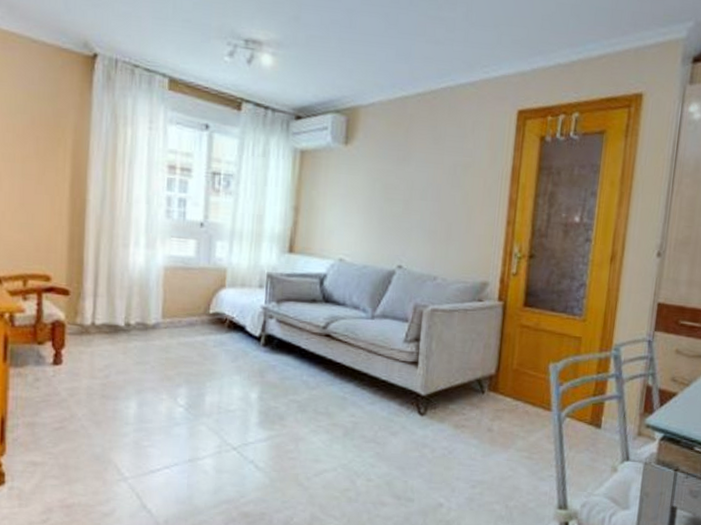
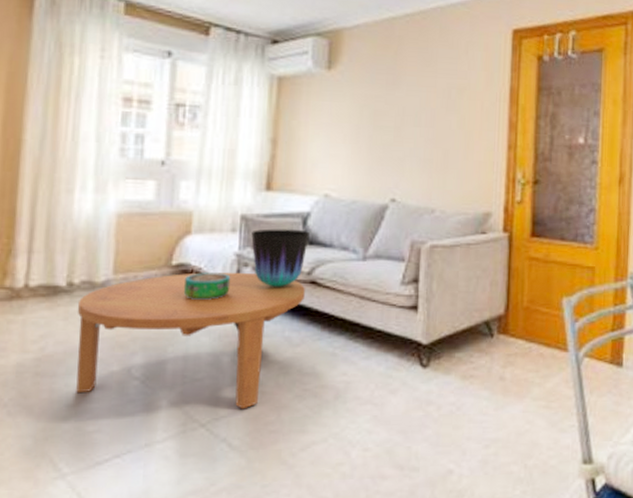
coffee table: none [133,321,321,438] -> present [76,272,305,409]
decorative bowl: none [219,321,258,345] -> present [183,272,231,301]
vase: none [276,286,325,338] -> present [251,229,309,287]

